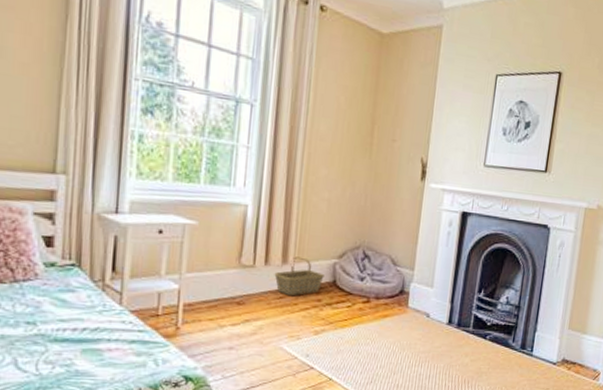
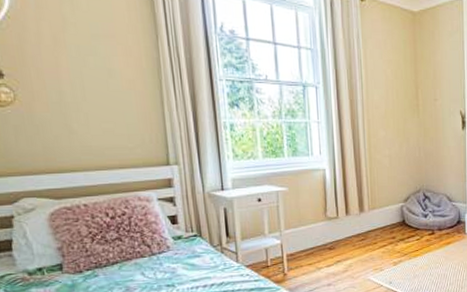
basket: present [274,256,325,296] -> none [355,205,395,238]

